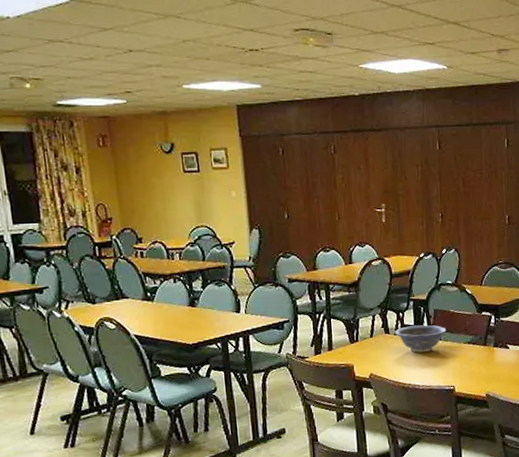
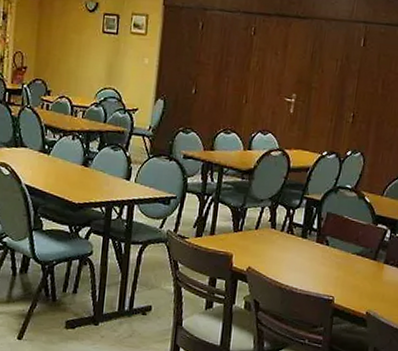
decorative bowl: present [394,325,447,353] -> none [281,224,337,256]

